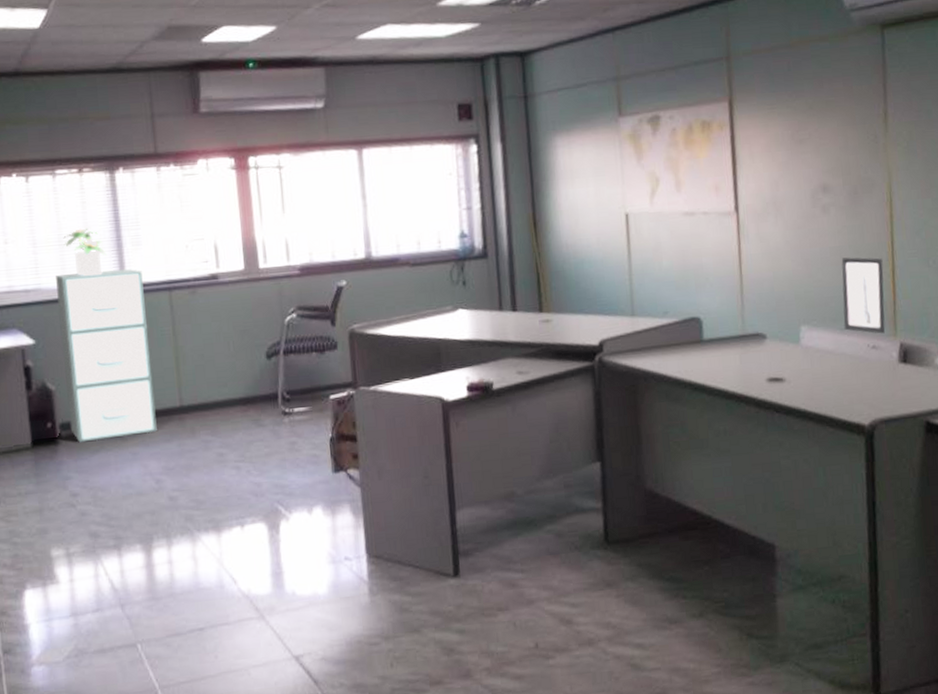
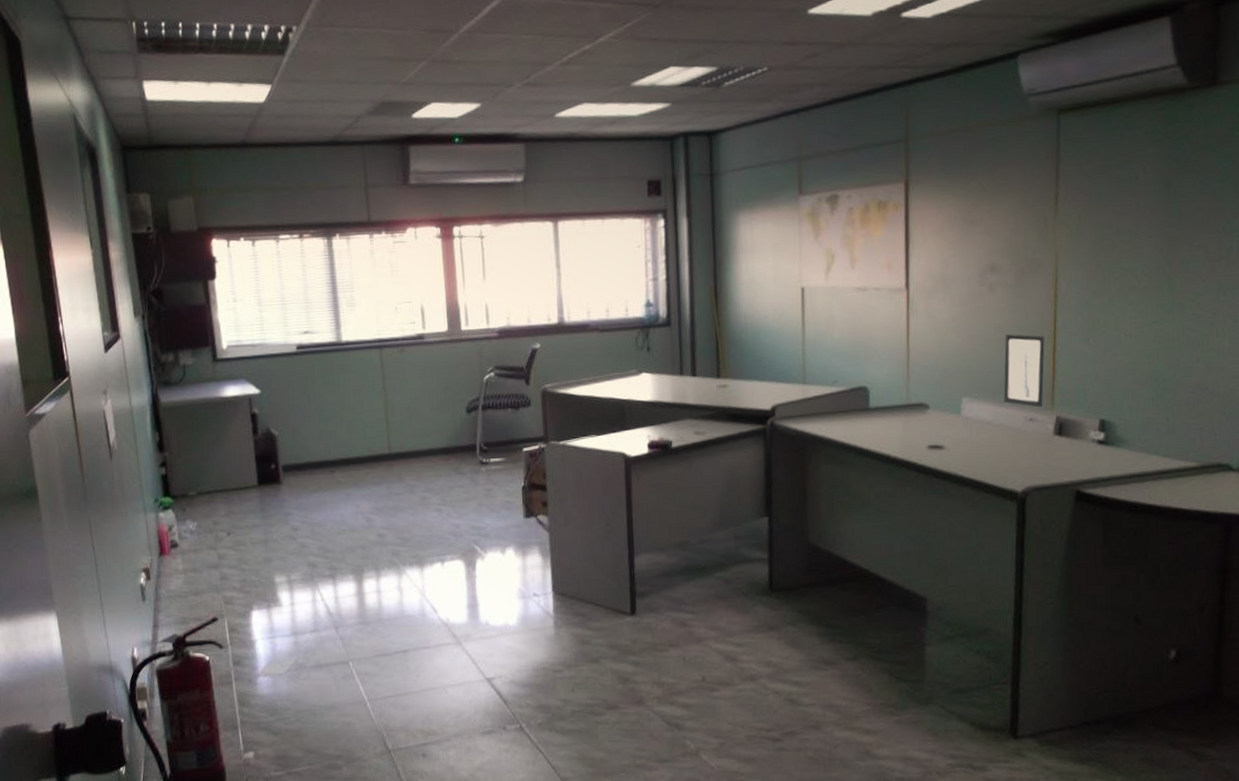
filing cabinet: present [56,269,157,443] -> none [279,328,368,483]
potted plant: present [63,228,107,276] -> none [285,289,324,333]

